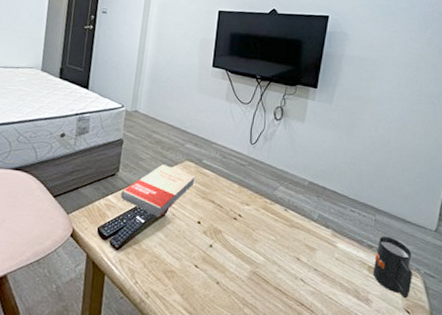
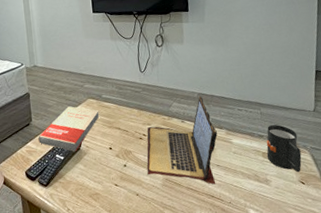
laptop: none [234,185,322,291] -> present [146,96,218,185]

